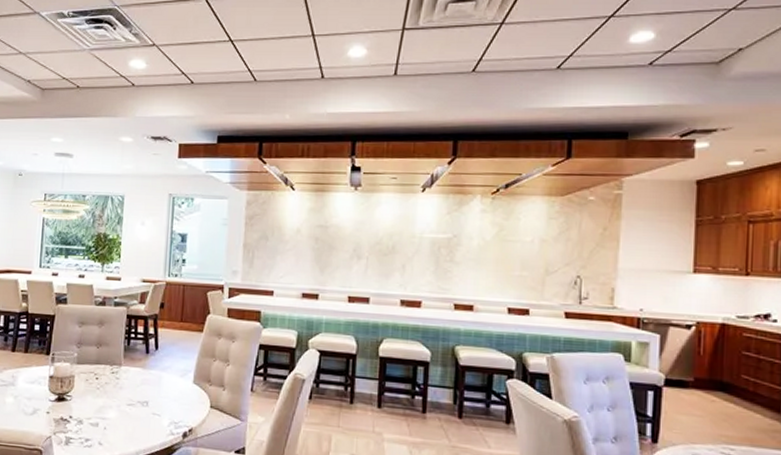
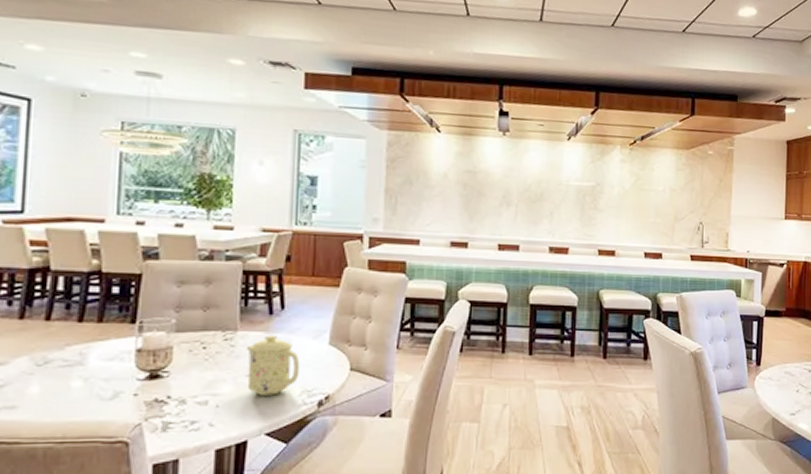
mug: none [127,371,169,424] -> present [246,335,300,396]

